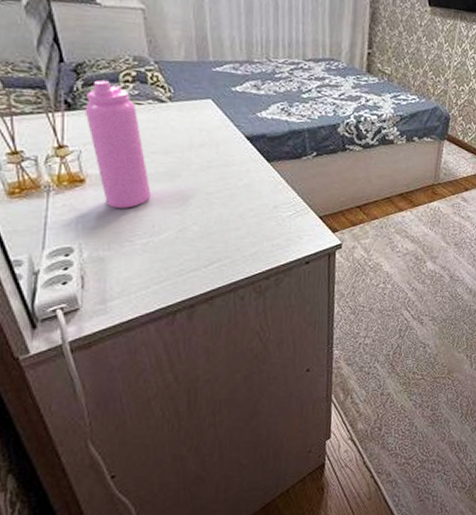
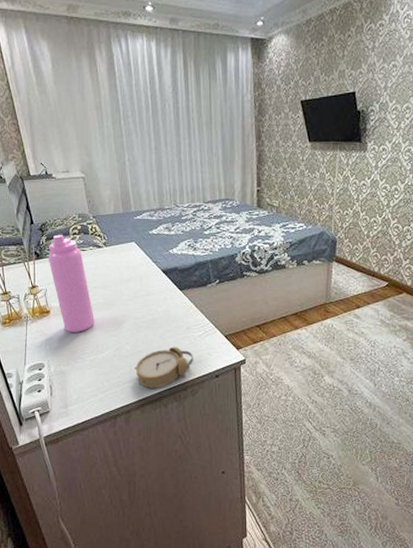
alarm clock: none [203,228,281,277] -> present [134,346,194,388]

